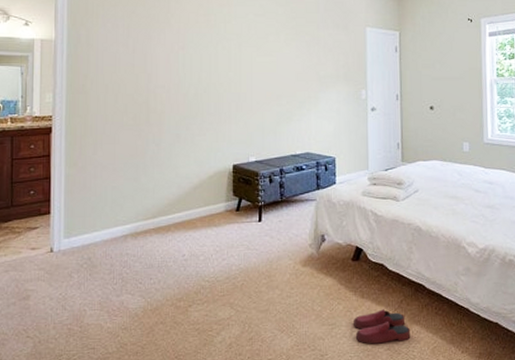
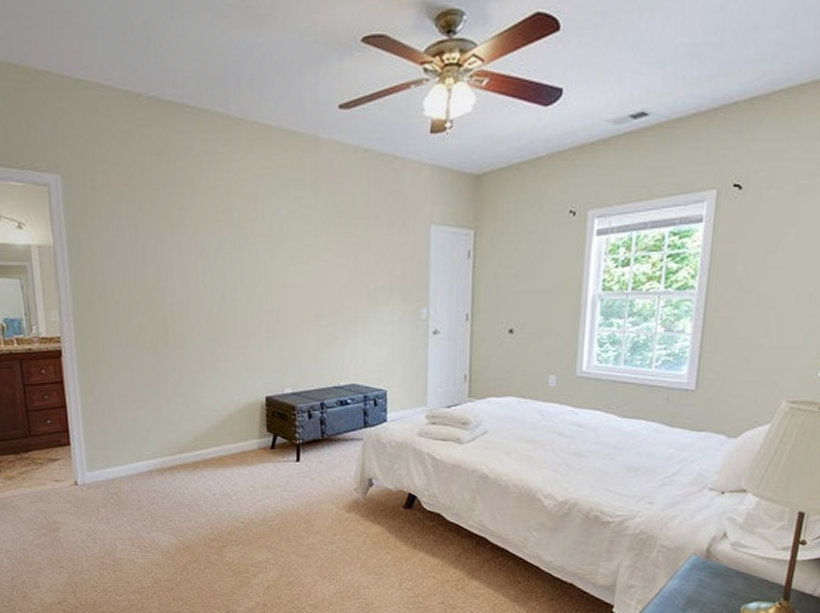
slippers: present [354,309,411,344] -> none [404,561,469,597]

